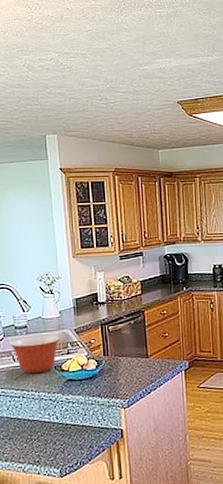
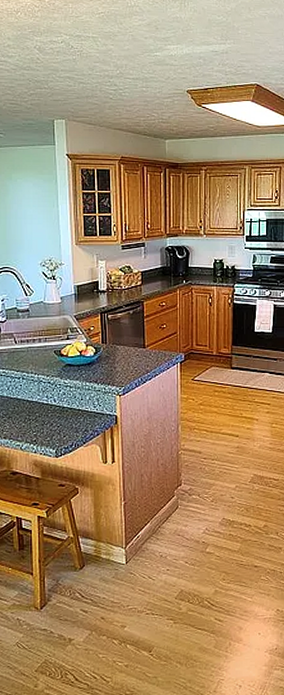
mixing bowl: present [9,335,60,374] -> none [12,320,61,357]

